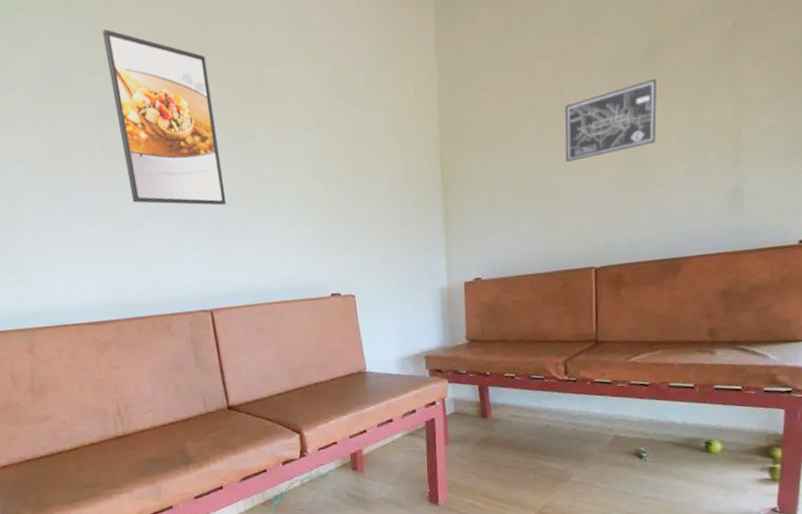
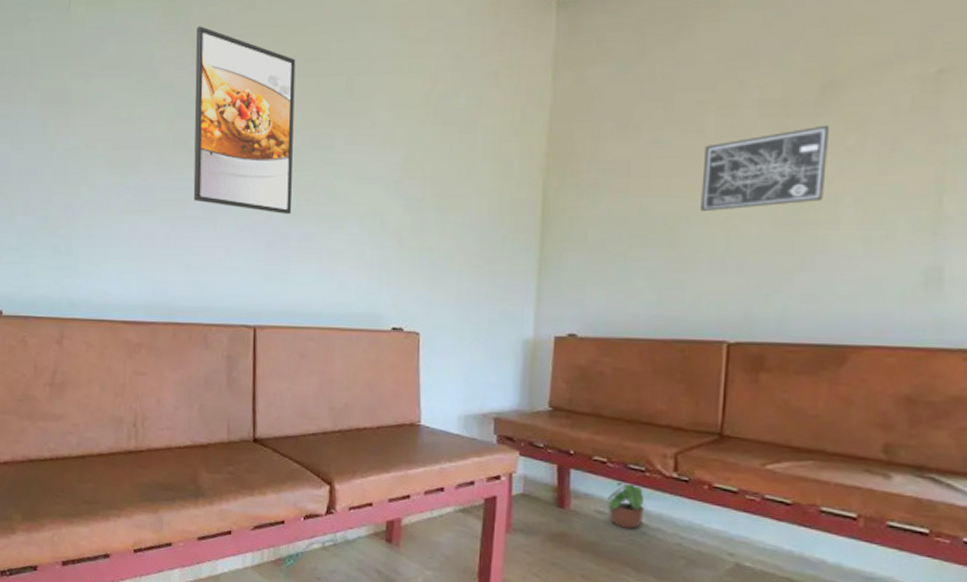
potted plant: none [518,389,546,426] -> present [606,480,645,530]

